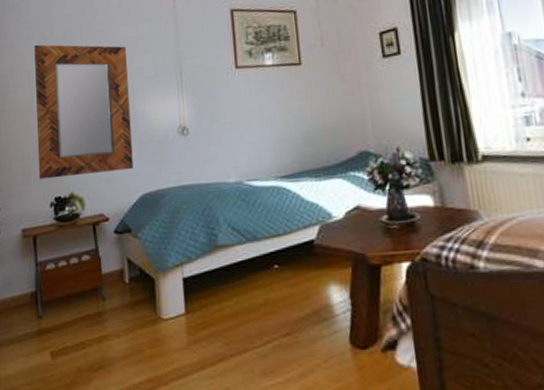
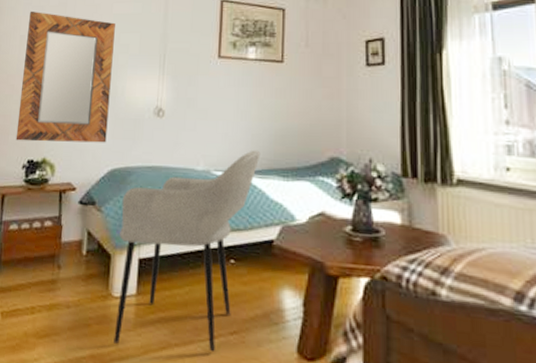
armchair: none [158,154,291,365] -> present [114,150,261,353]

